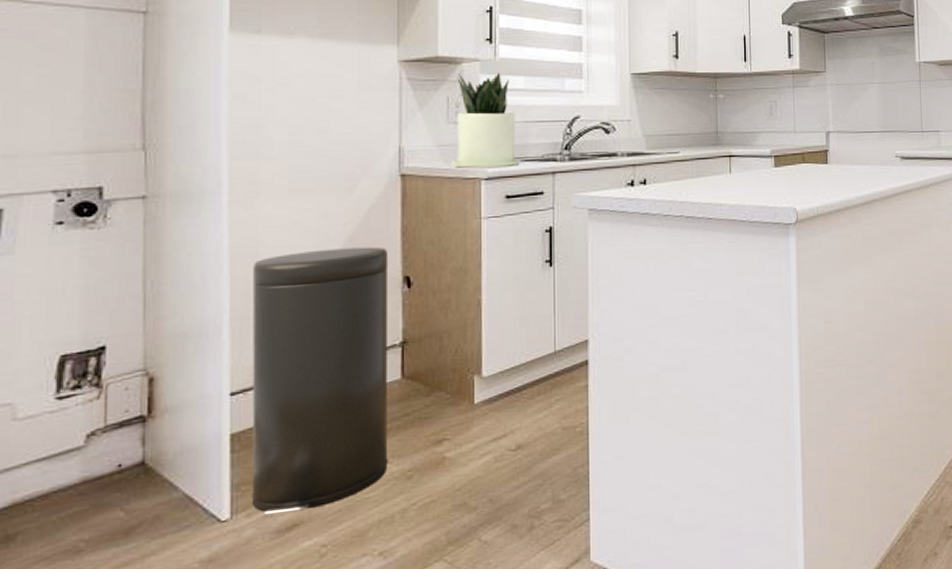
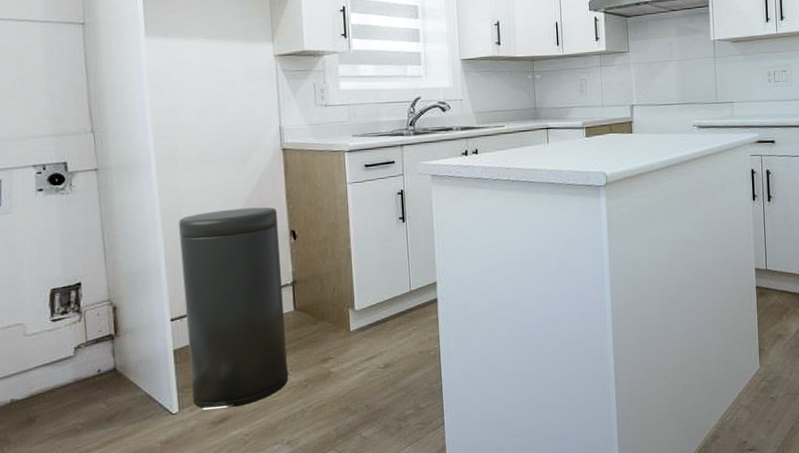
planter: present [451,73,520,169] -> none [320,63,375,144]

